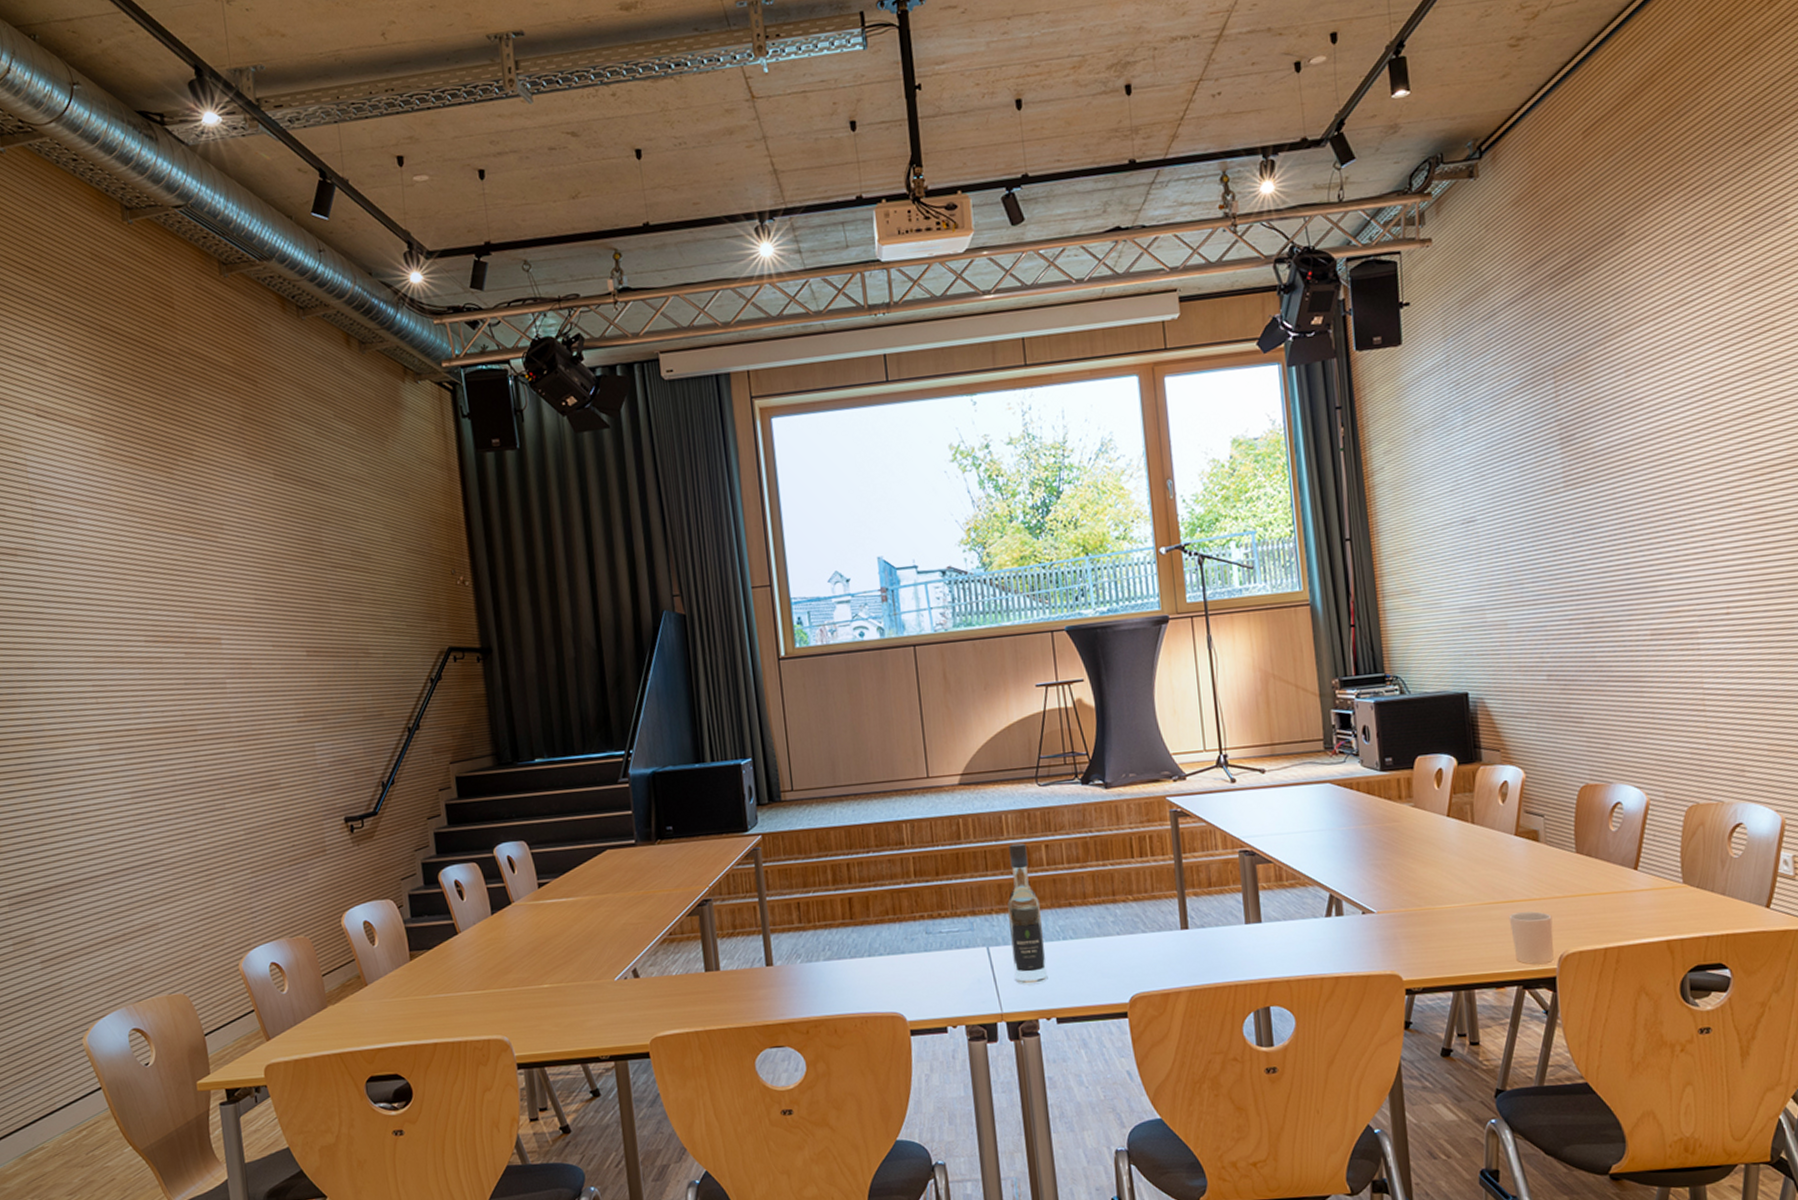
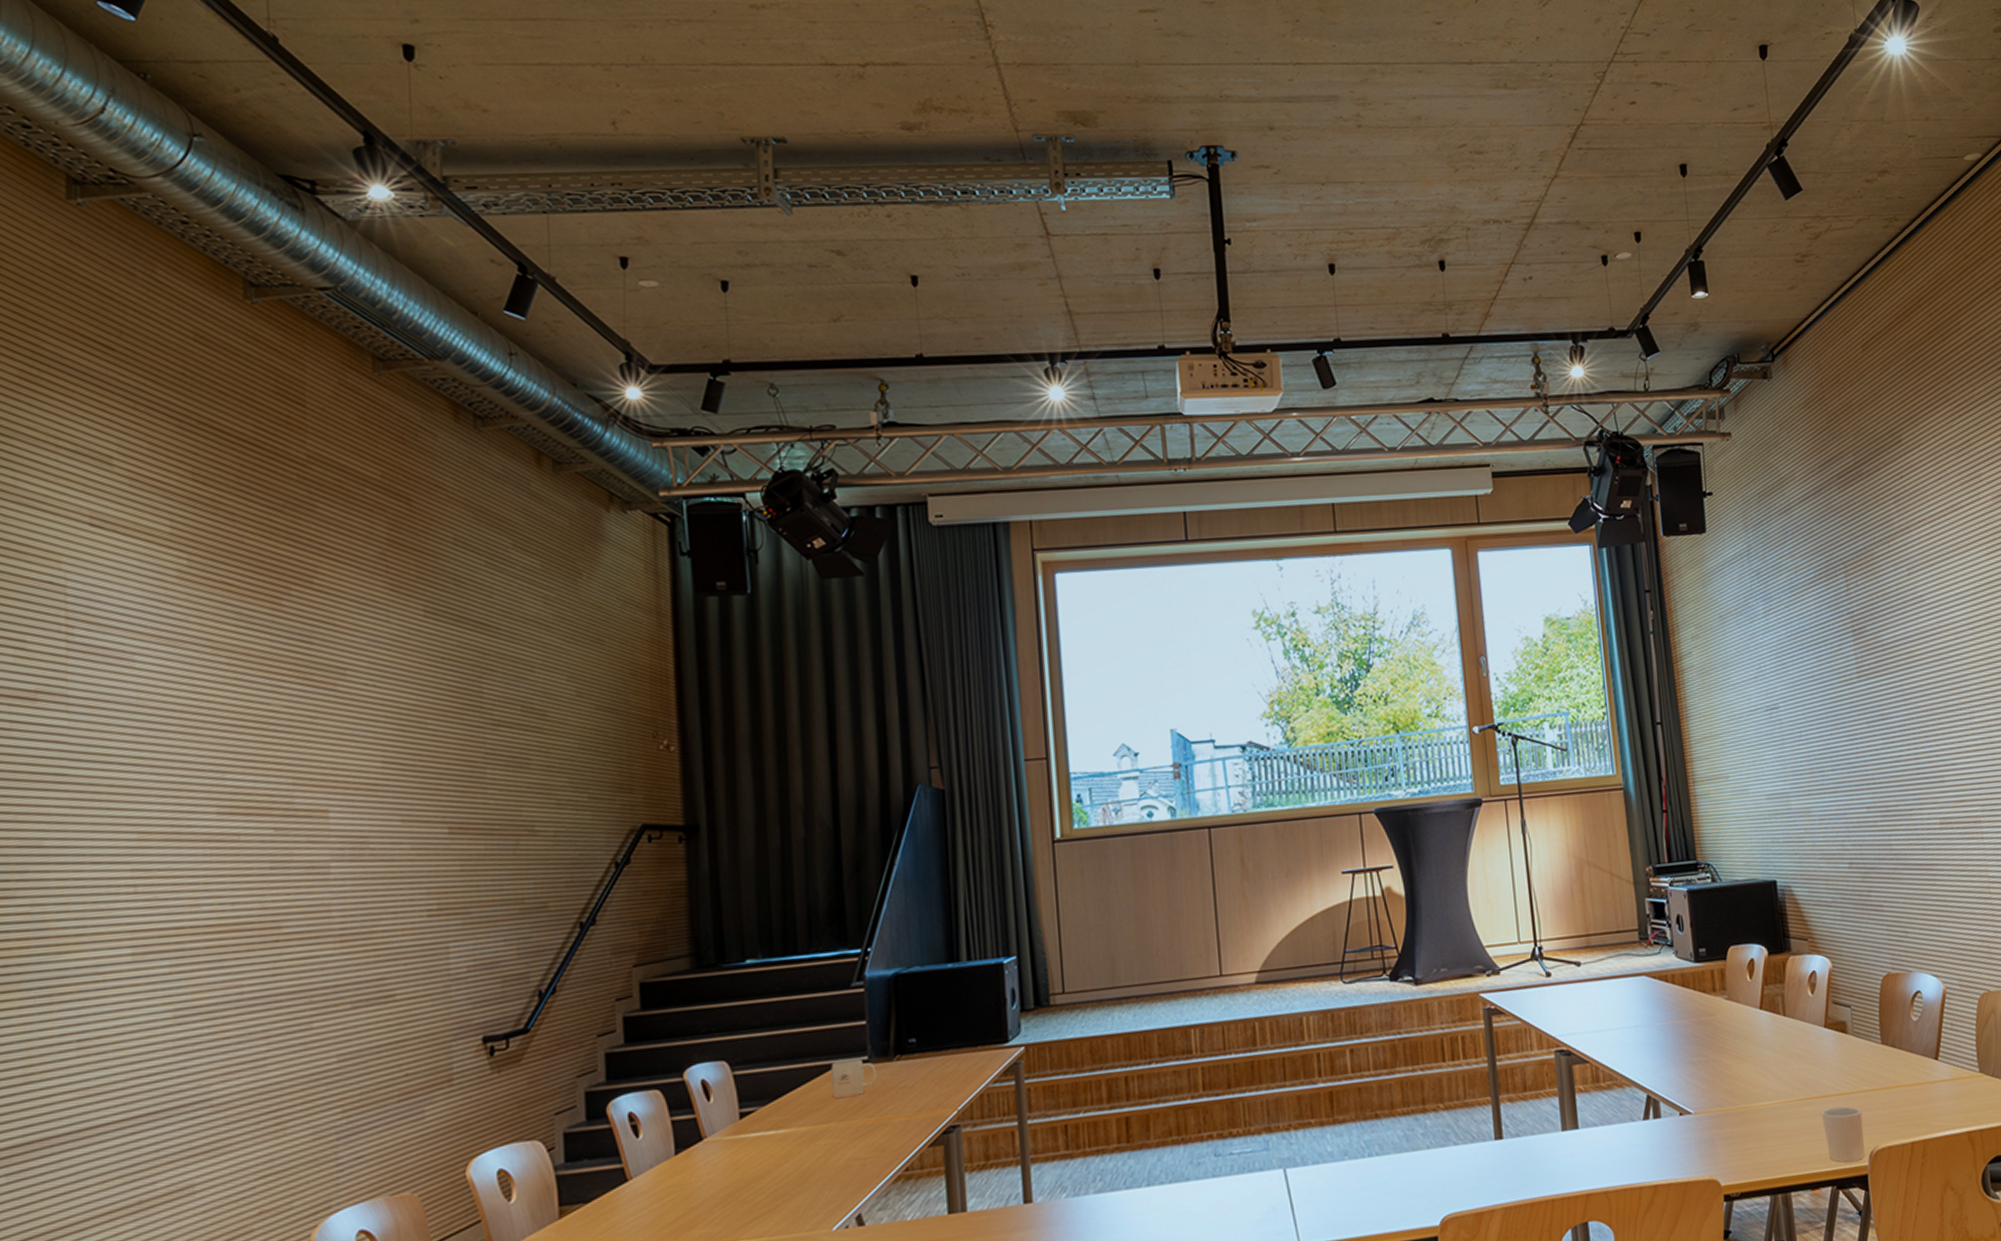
mug: none [606,841,643,875] -> present [831,1058,877,1099]
bottle: present [1007,843,1048,986] -> none [1307,1048,1352,1212]

